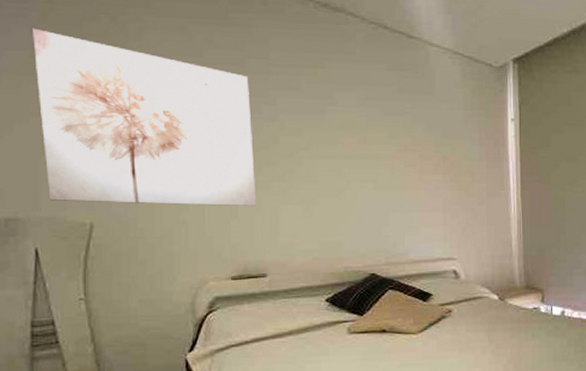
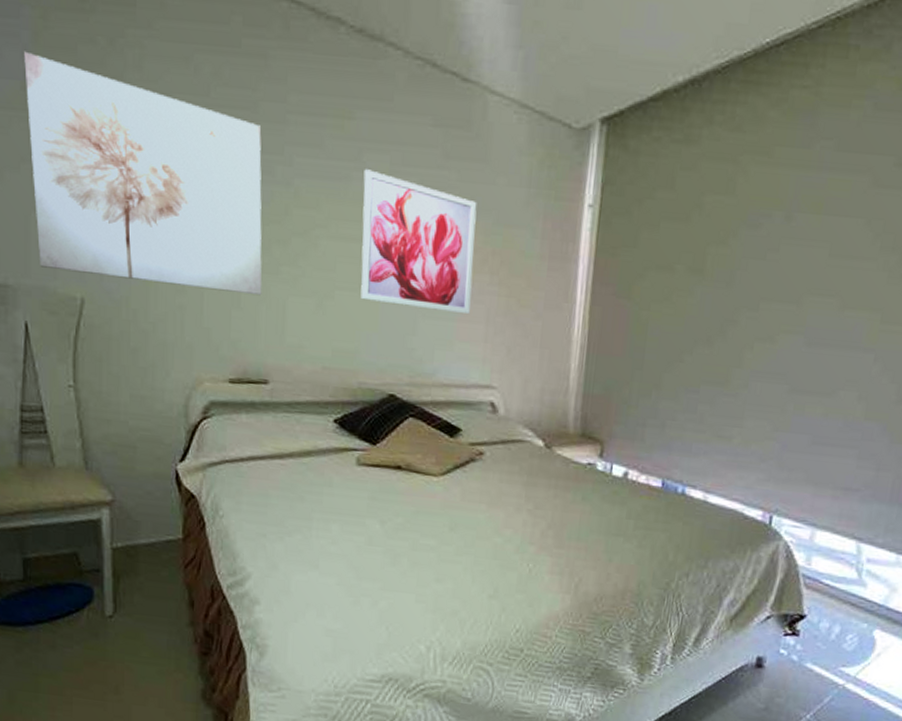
wall art: none [336,104,430,206] -> present [360,169,477,315]

